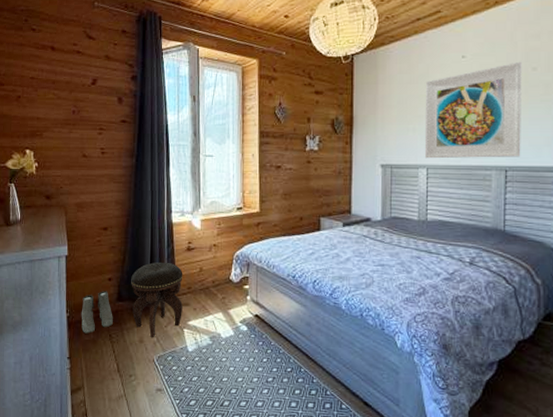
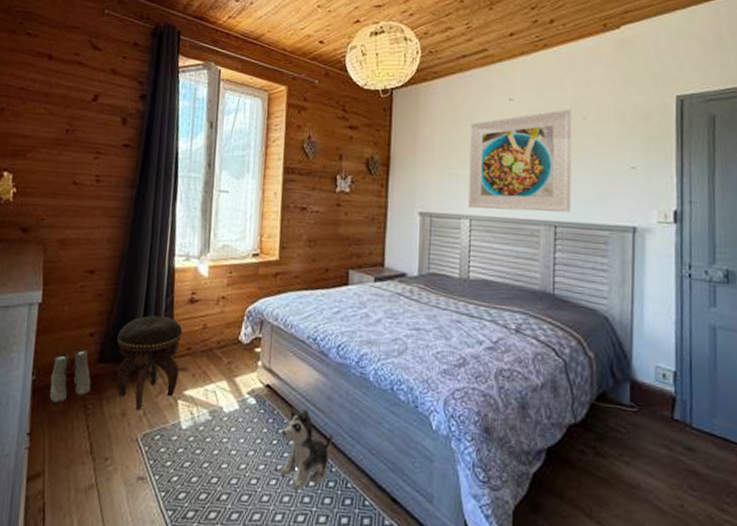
plush toy: none [269,331,313,397] -> present [279,406,333,490]

